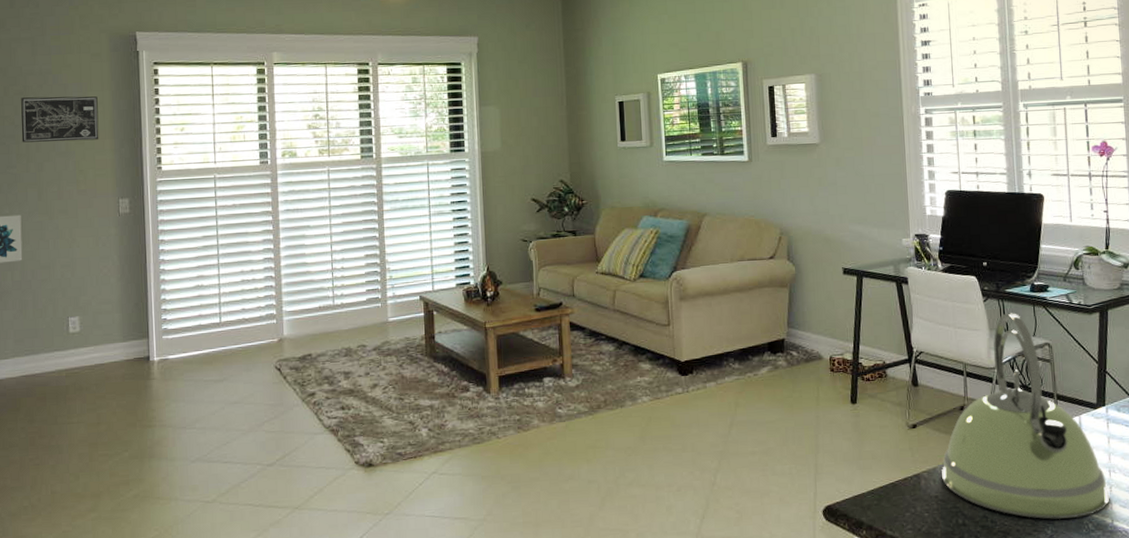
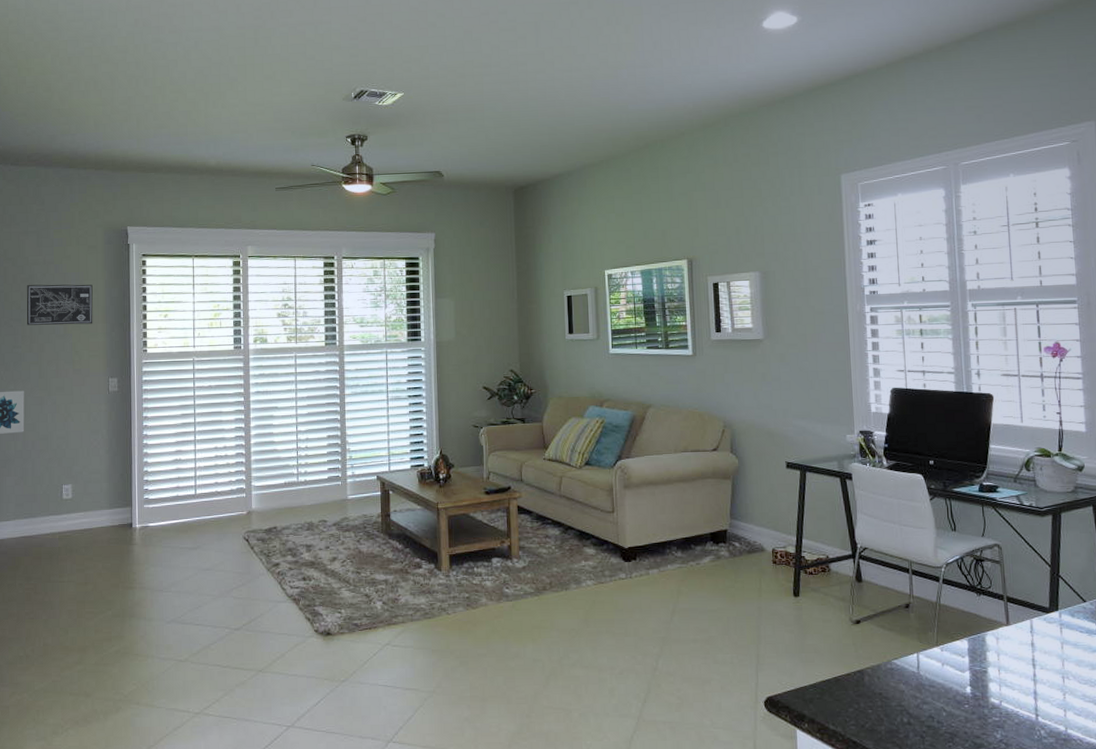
kettle: present [942,313,1110,520] -> none [886,512,1064,725]

